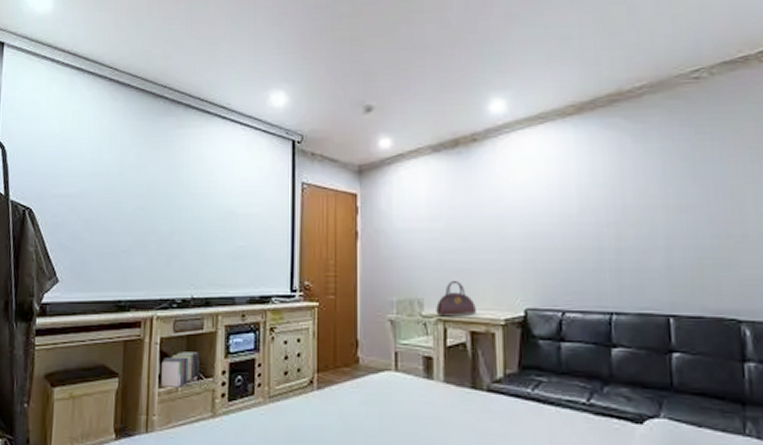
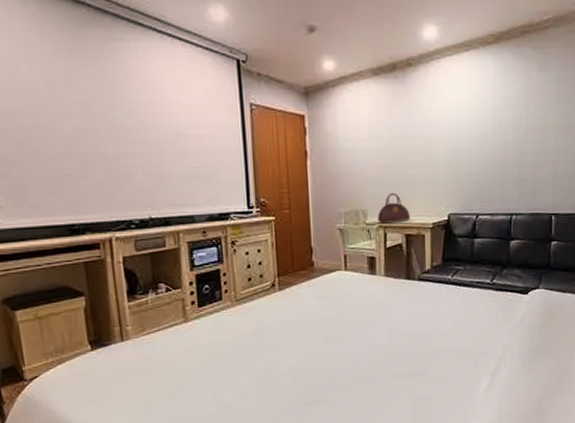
books: present [161,352,201,387] -> none [127,267,169,301]

